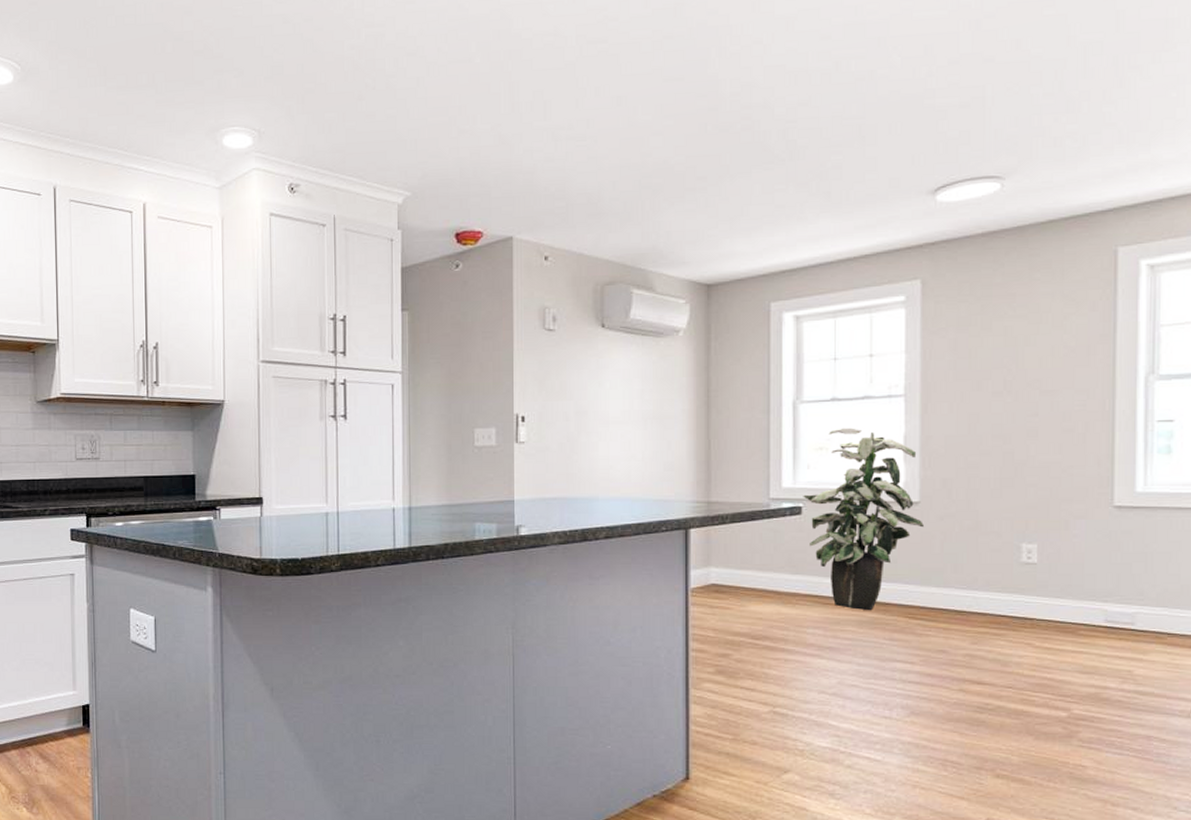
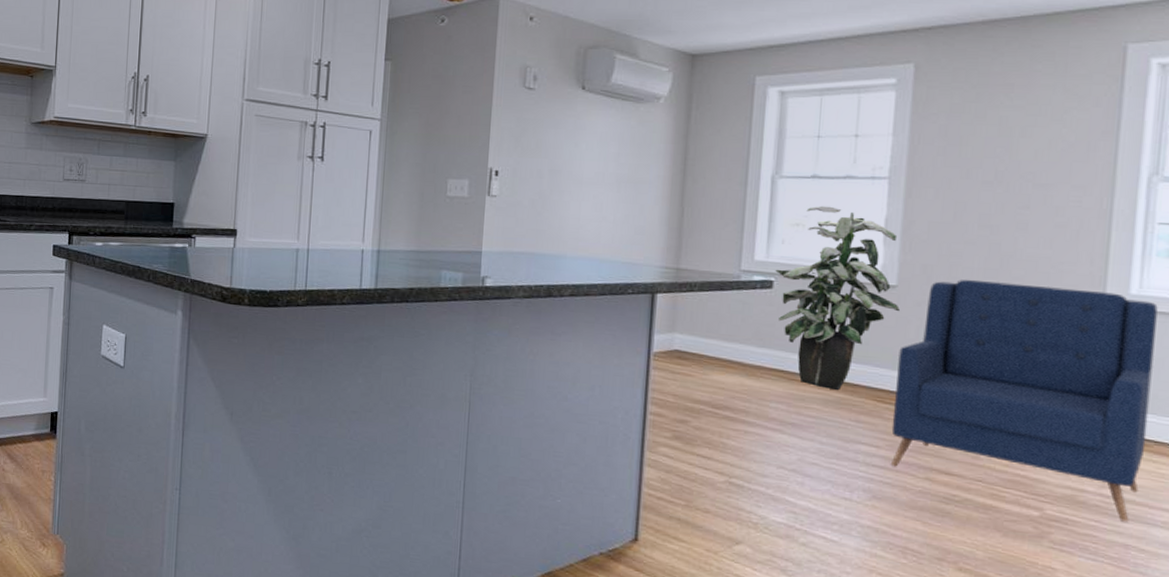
armchair: none [924,489,1162,714] -> present [891,279,1158,522]

